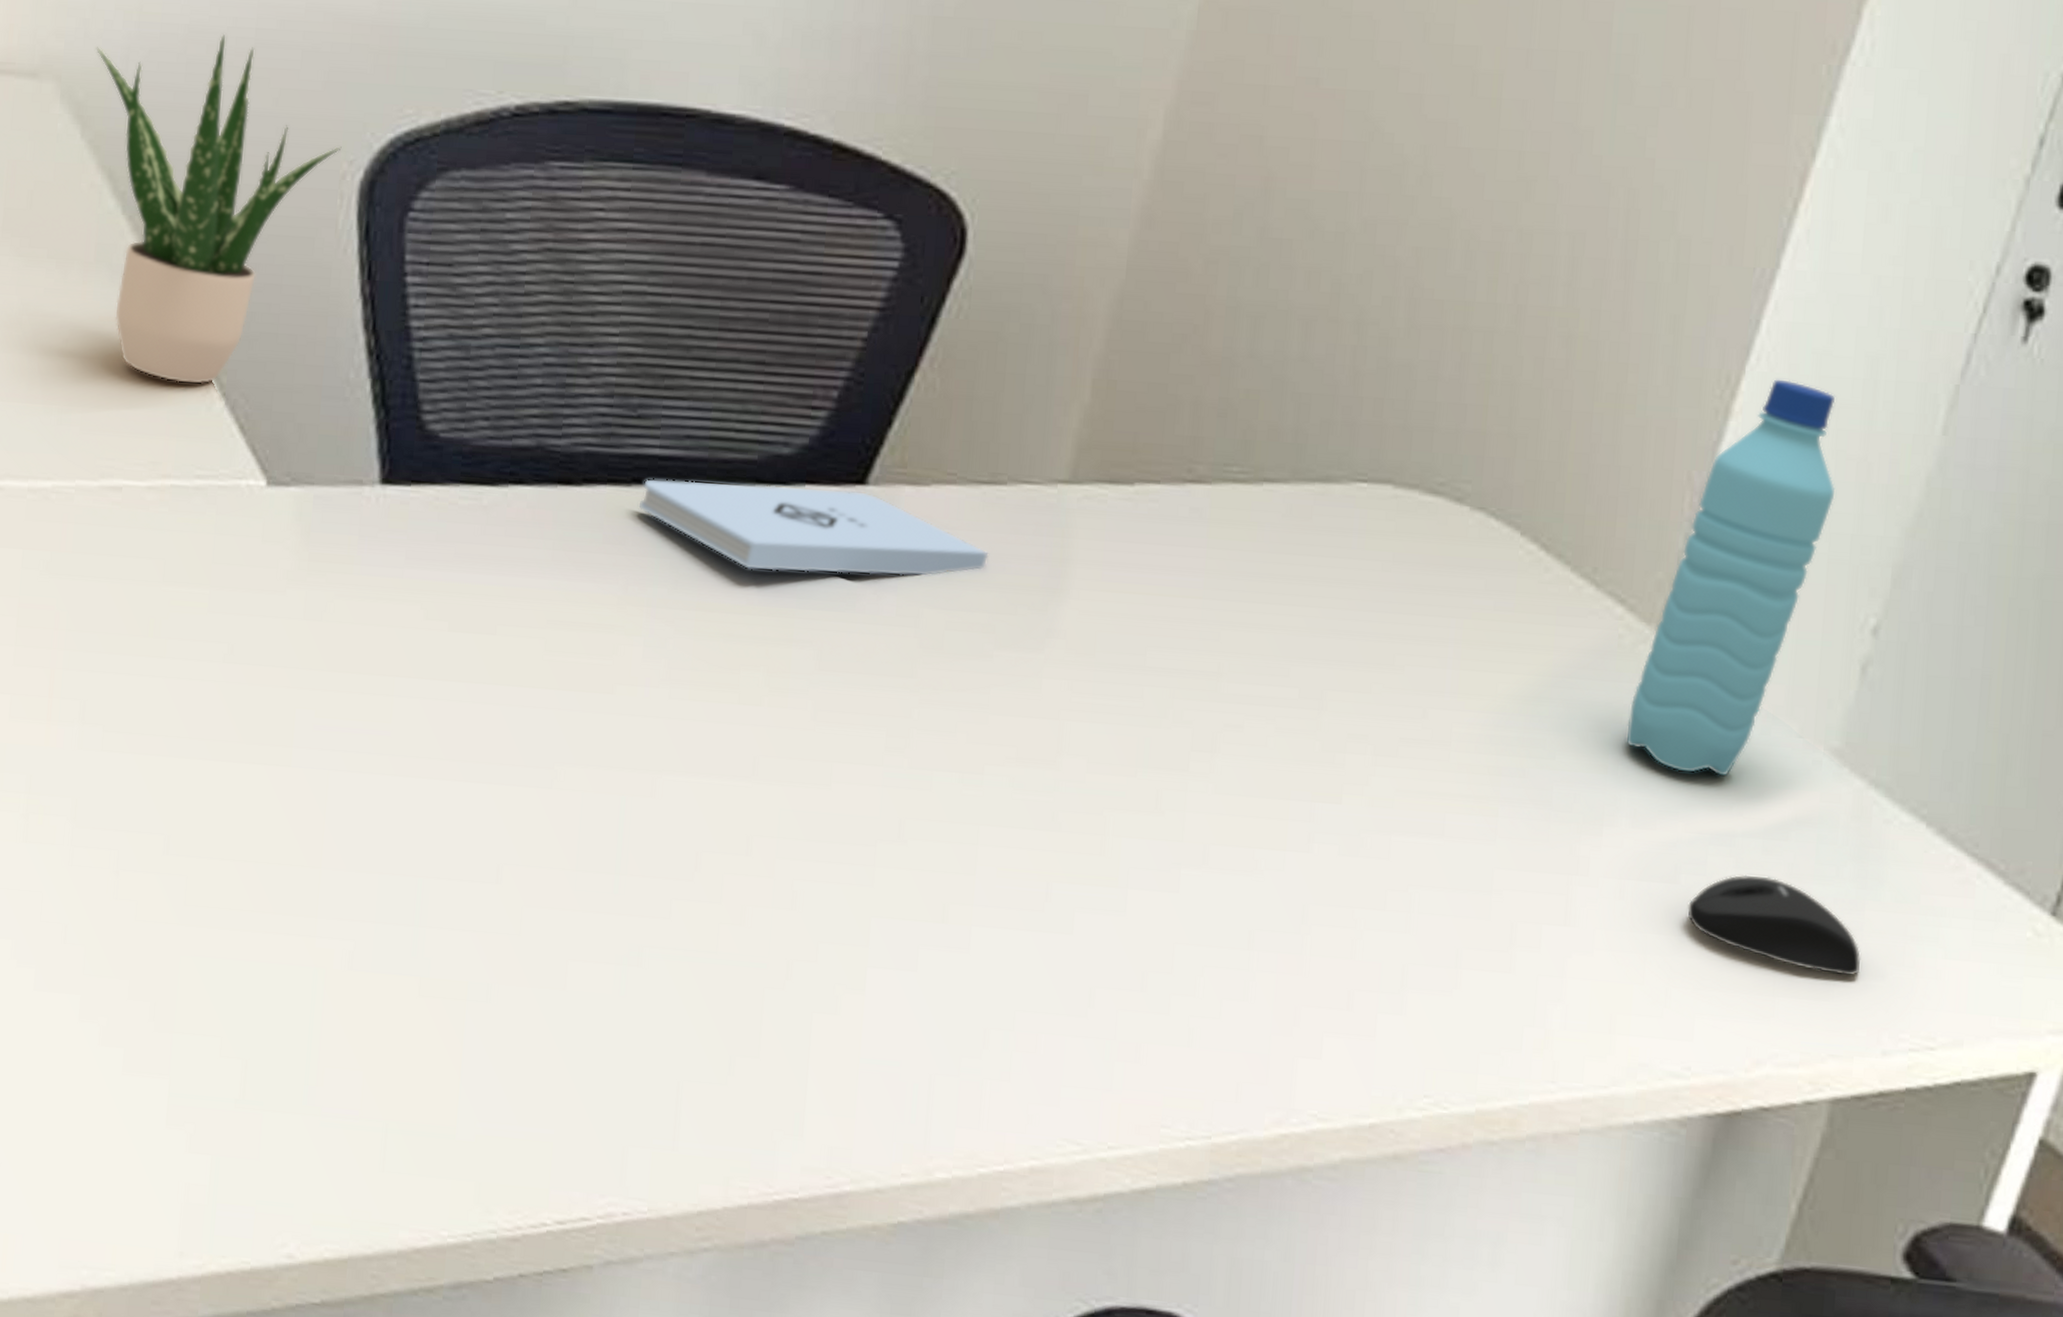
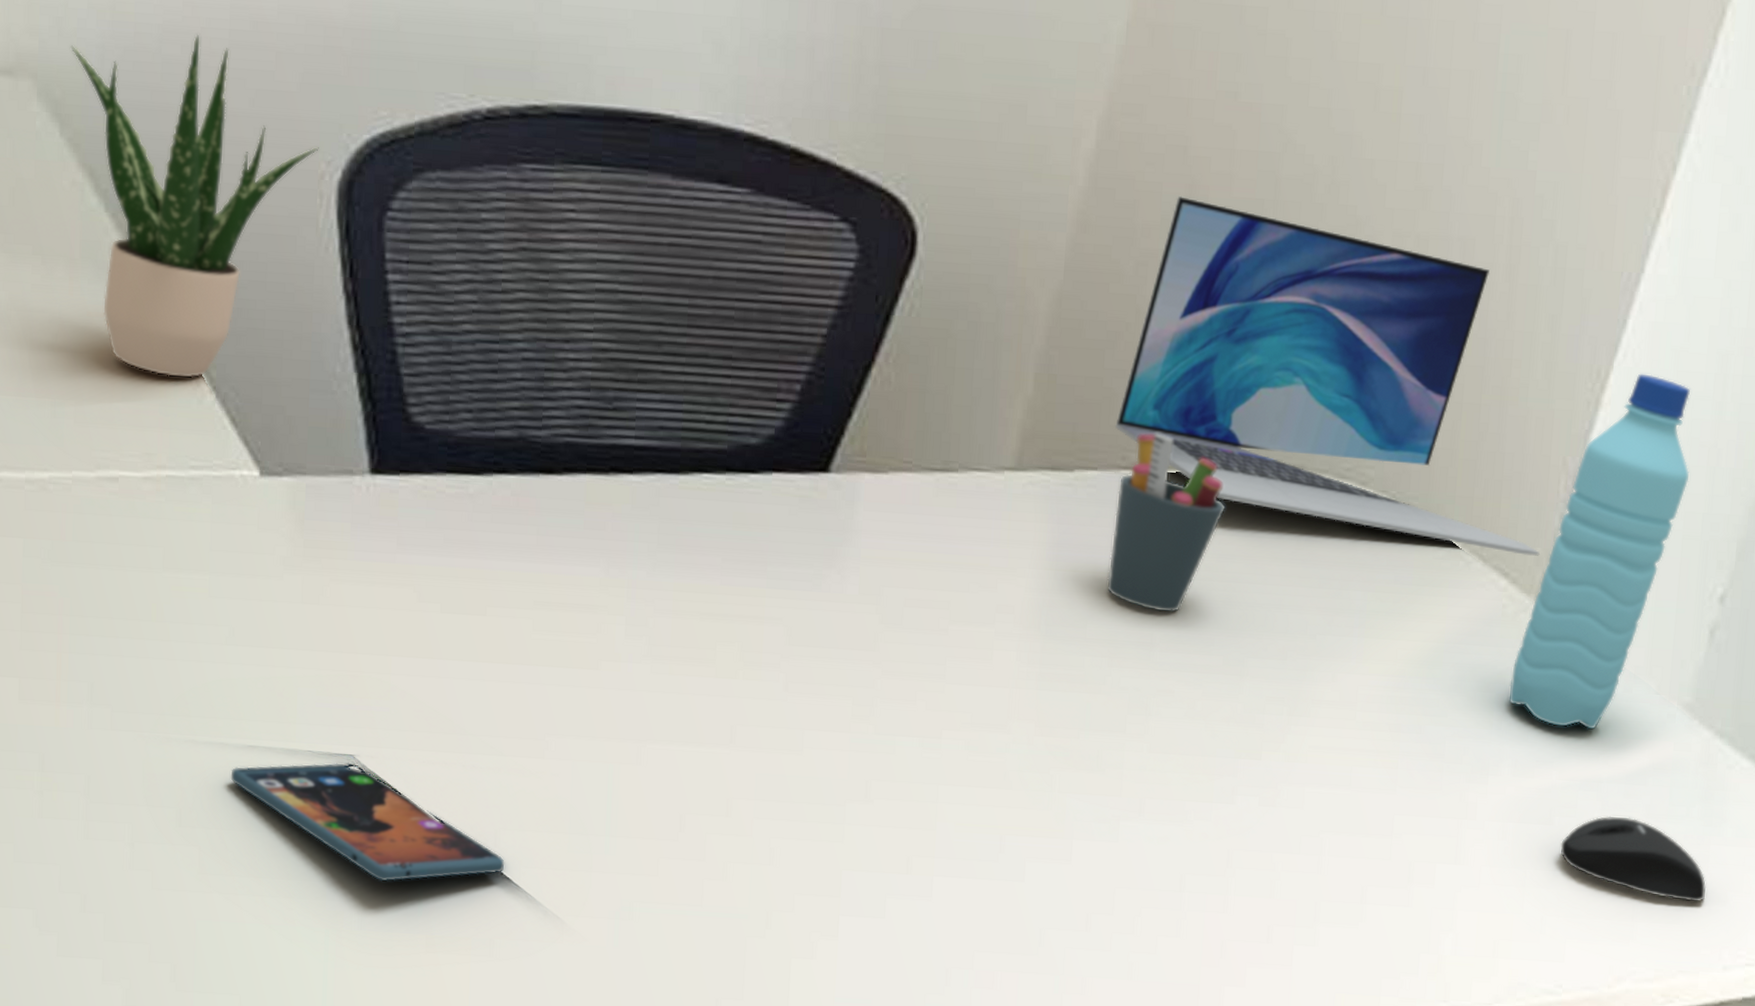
smartphone: none [222,789,507,918] -> present [230,762,505,882]
notepad: present [638,478,989,576] -> none [617,467,943,557]
pen holder: none [1168,443,1303,640] -> present [1106,433,1226,613]
laptop: none [1180,188,1661,581] -> present [1115,195,1540,556]

